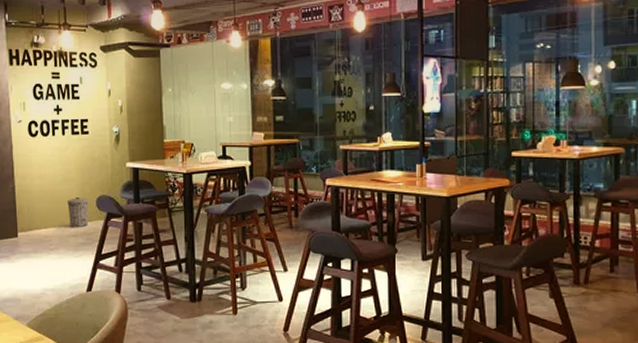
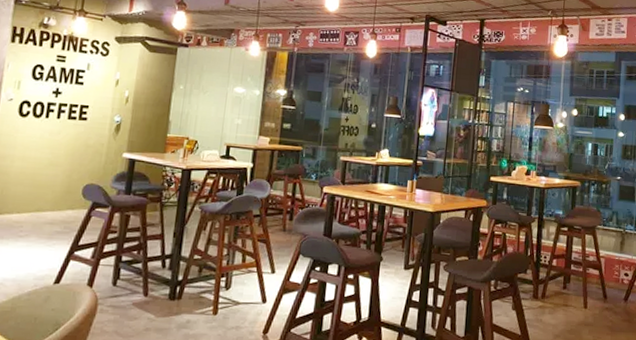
trash can: present [67,198,89,228] -> none [47,183,74,216]

